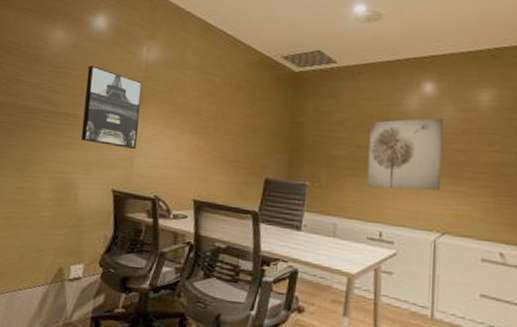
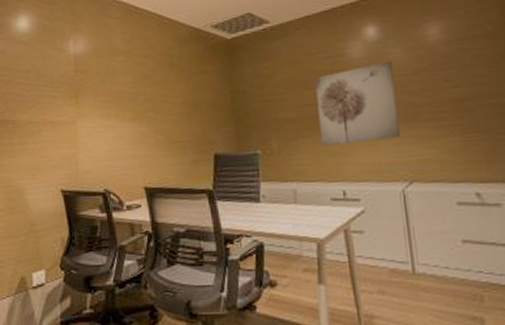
wall art: present [80,65,143,150] -> none [18,68,79,147]

